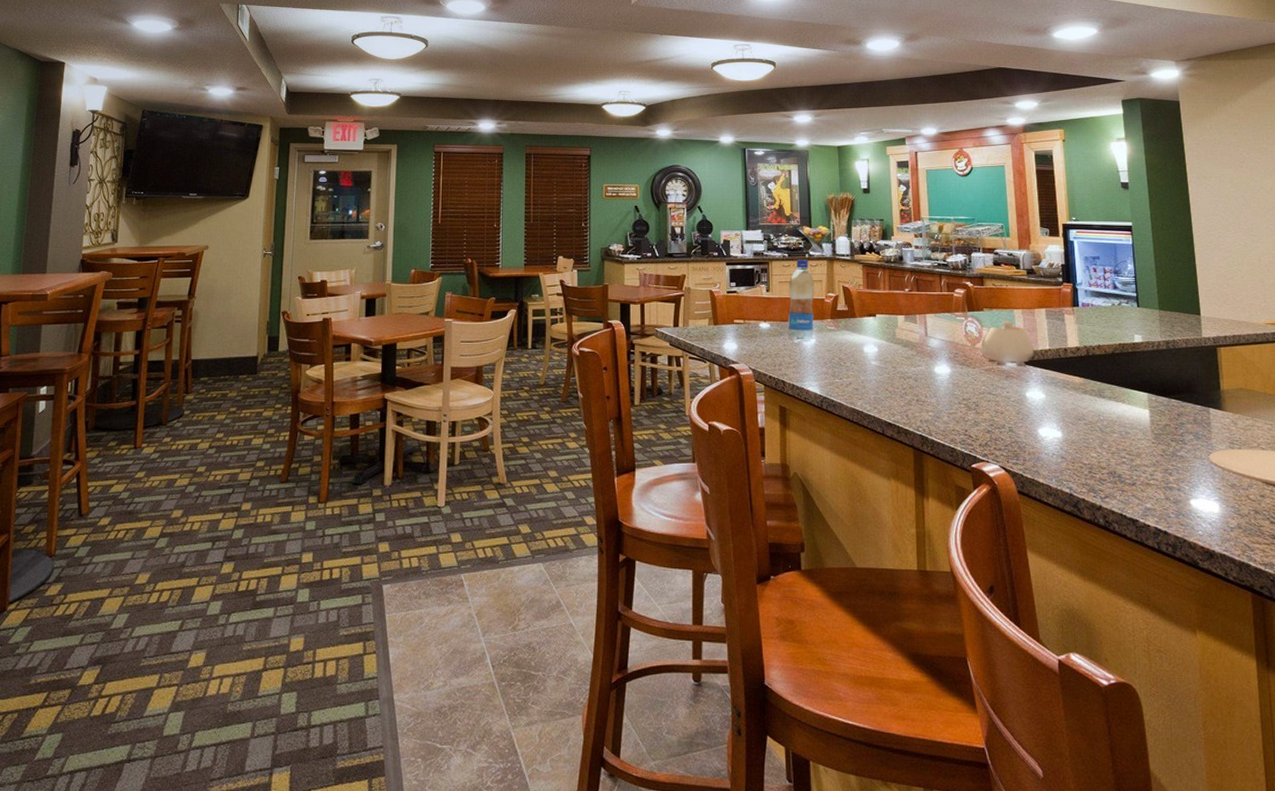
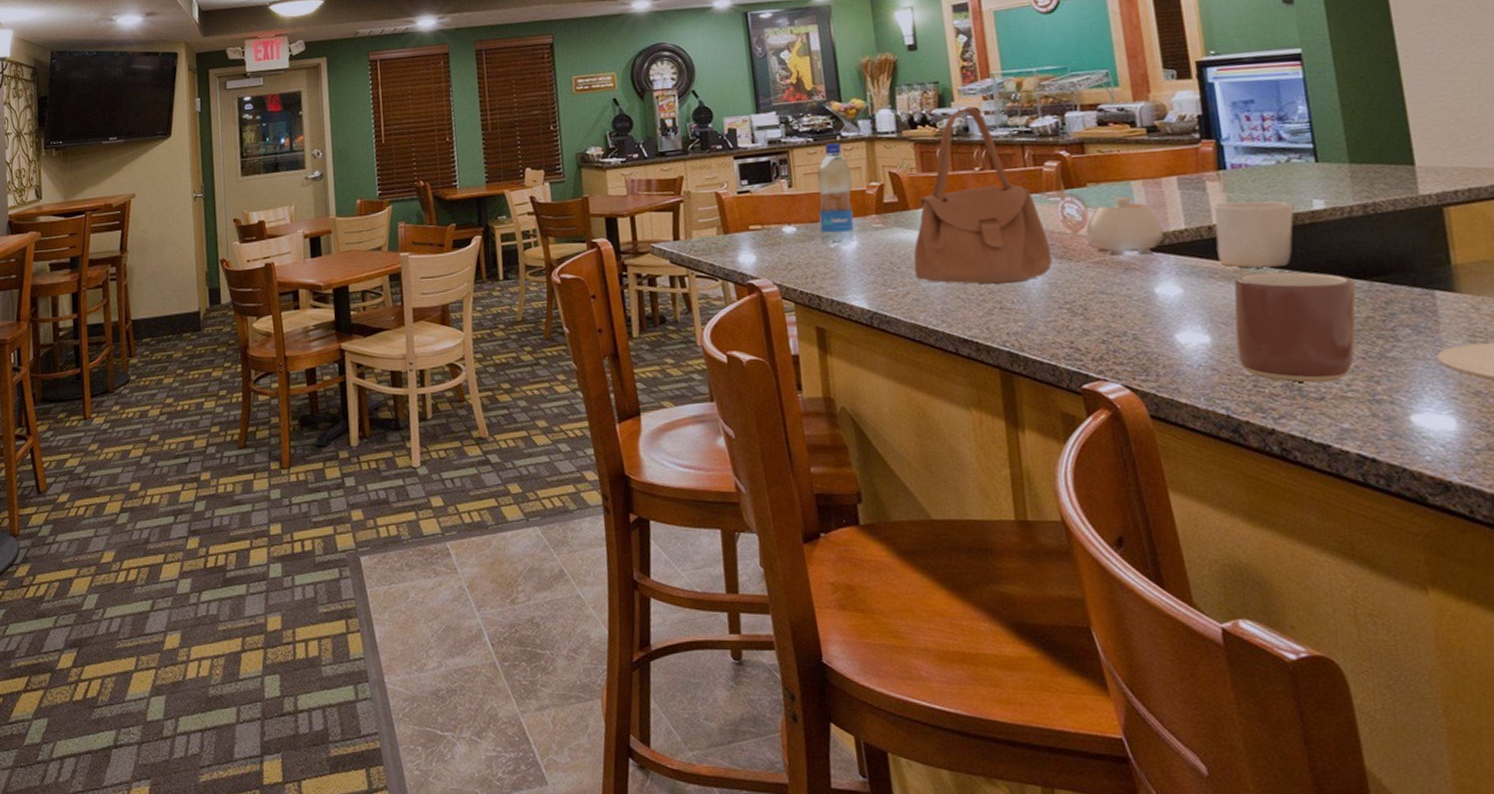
handbag: none [856,241,956,381] -> present [913,106,1053,284]
mug: none [1069,331,1122,383] -> present [1214,200,1294,268]
mug: none [1078,386,1160,472] -> present [1233,271,1356,383]

